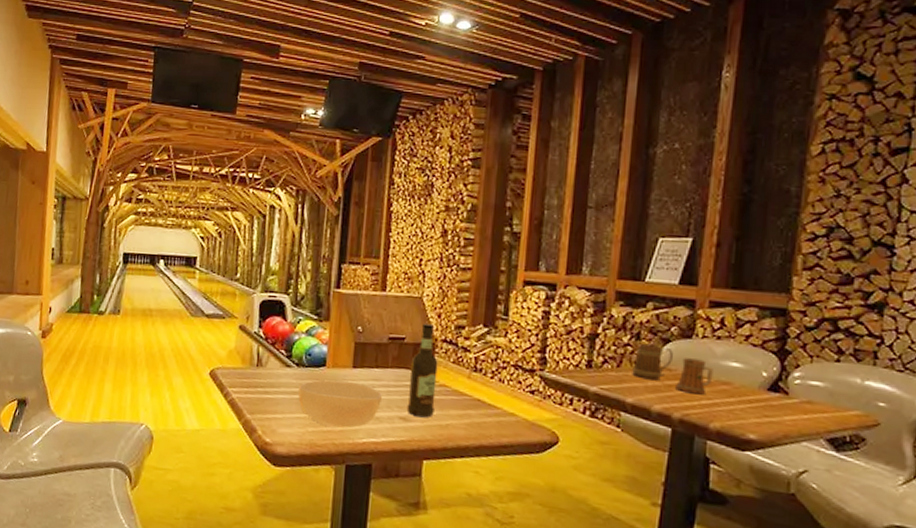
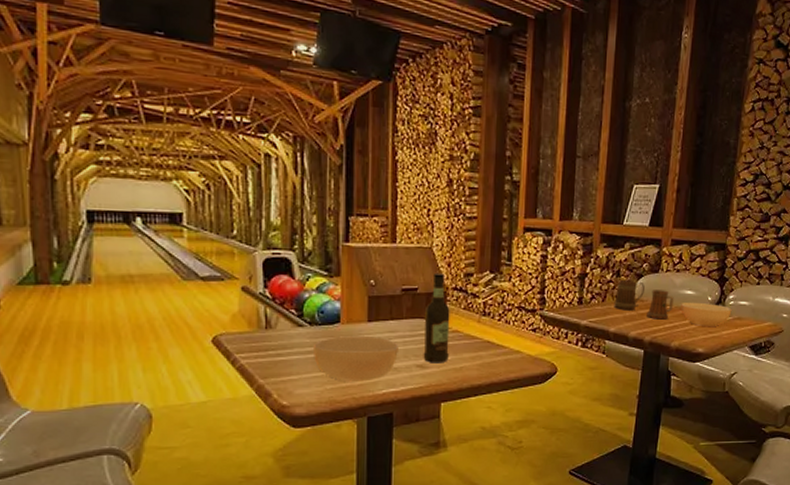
bowl: none [722,375,798,410] -> present [680,301,732,327]

